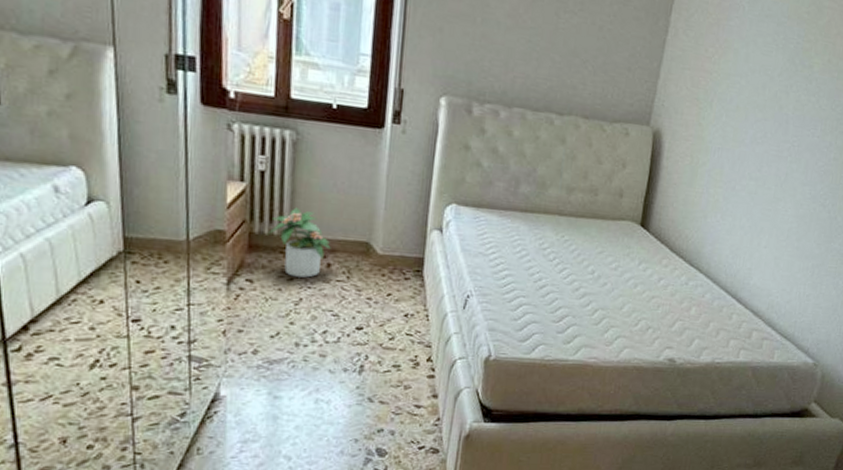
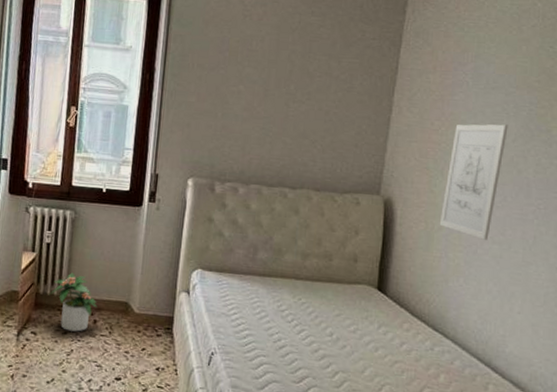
wall art: none [703,53,776,176] -> present [439,124,508,240]

